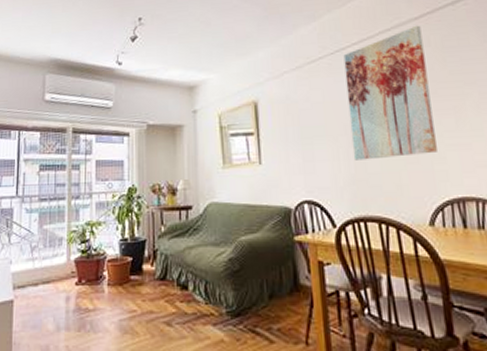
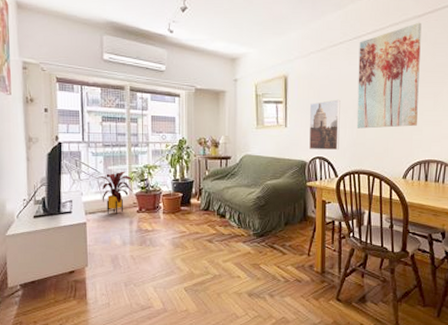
house plant: none [25,230,73,289] -> present [93,171,135,215]
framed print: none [289,125,334,192] -> present [309,99,340,151]

